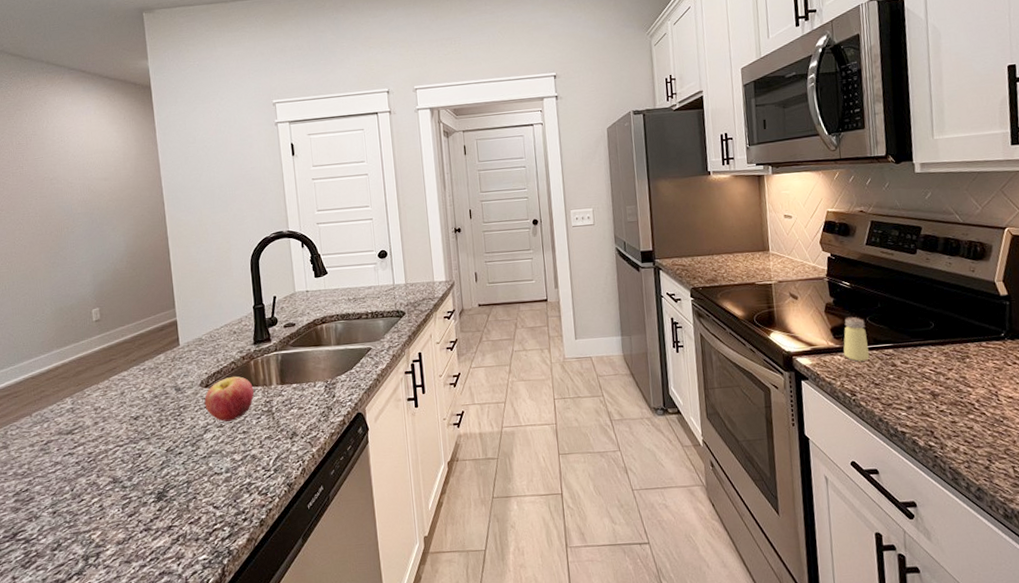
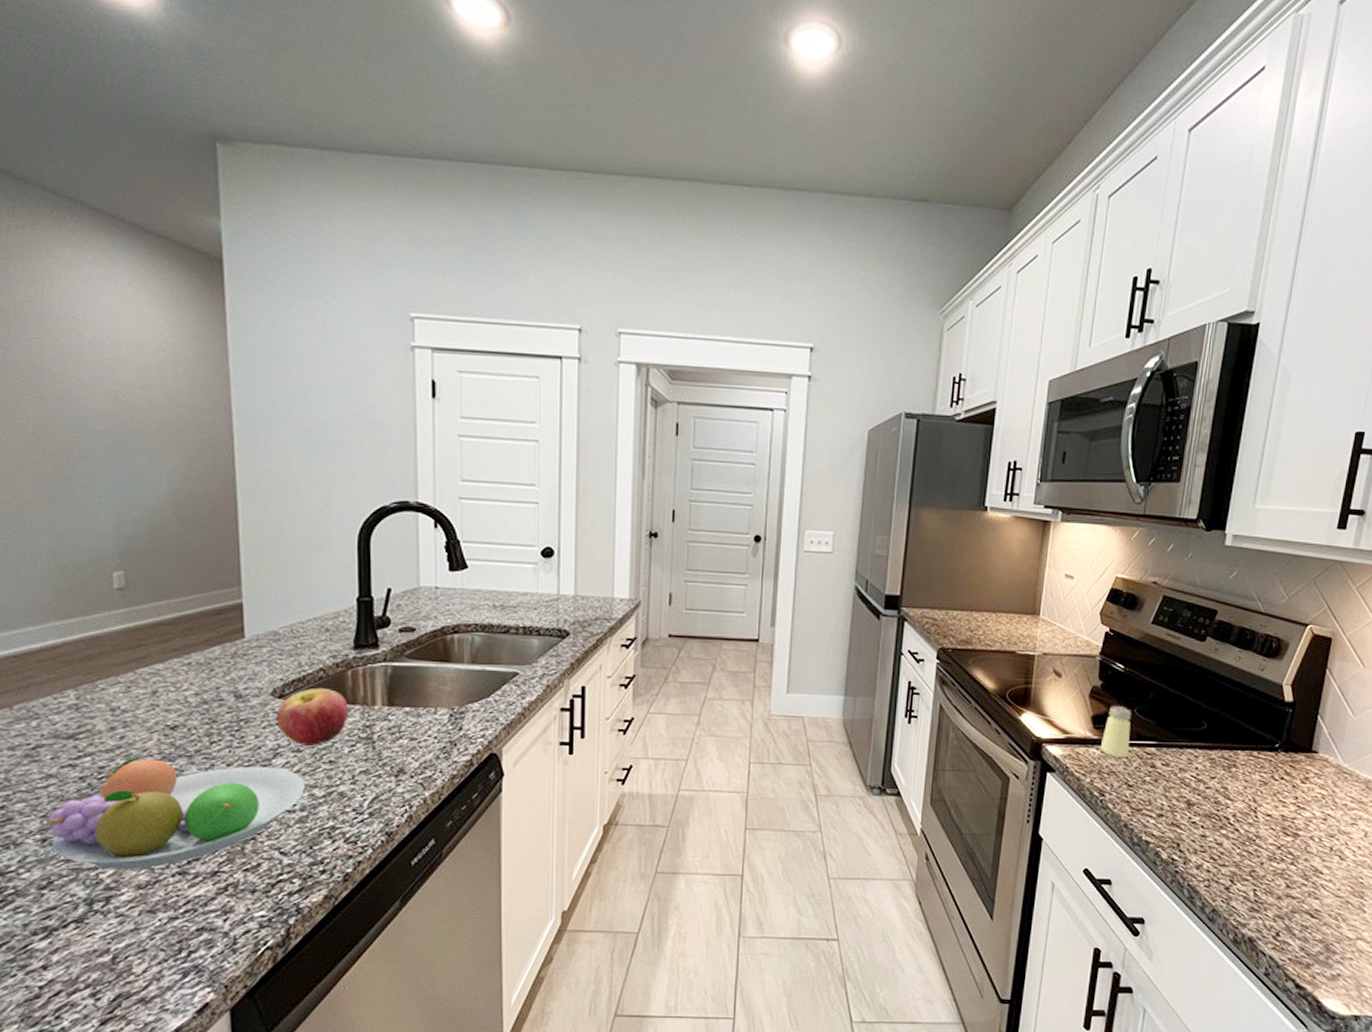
fruit bowl: none [55,440,228,531] -> present [46,757,305,869]

